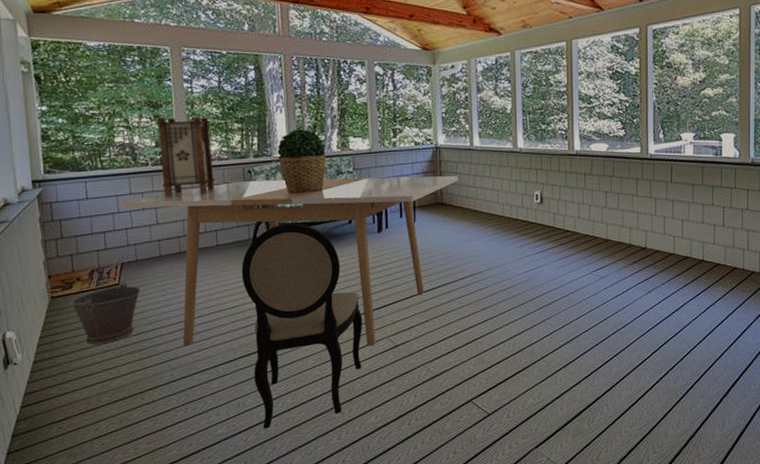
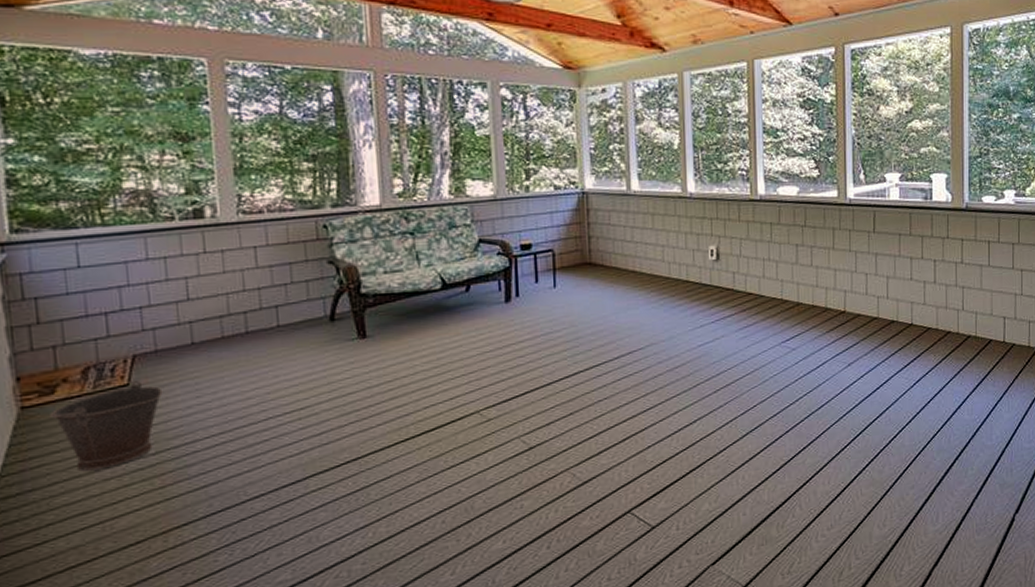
dining table: present [118,176,459,347] -> none [128,228,613,465]
lantern: present [156,116,216,198] -> none [187,152,276,263]
dining chair: present [241,223,363,428] -> none [313,293,486,569]
potted plant: present [277,129,326,193] -> none [365,169,434,254]

